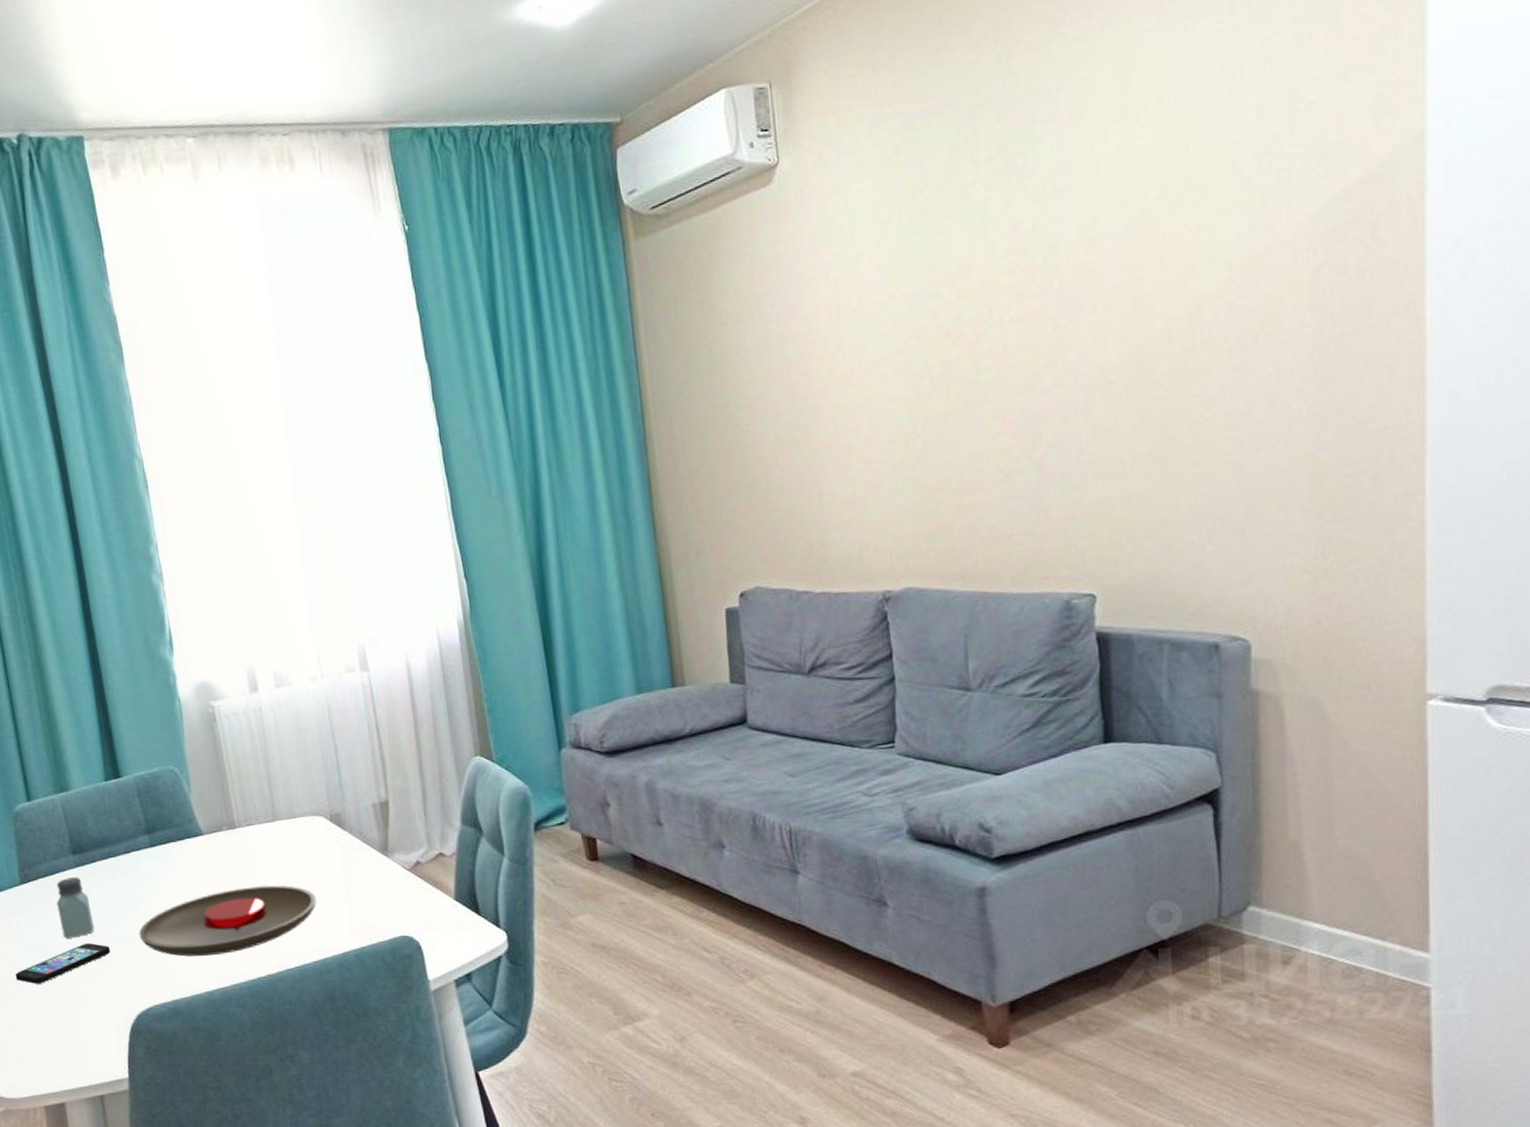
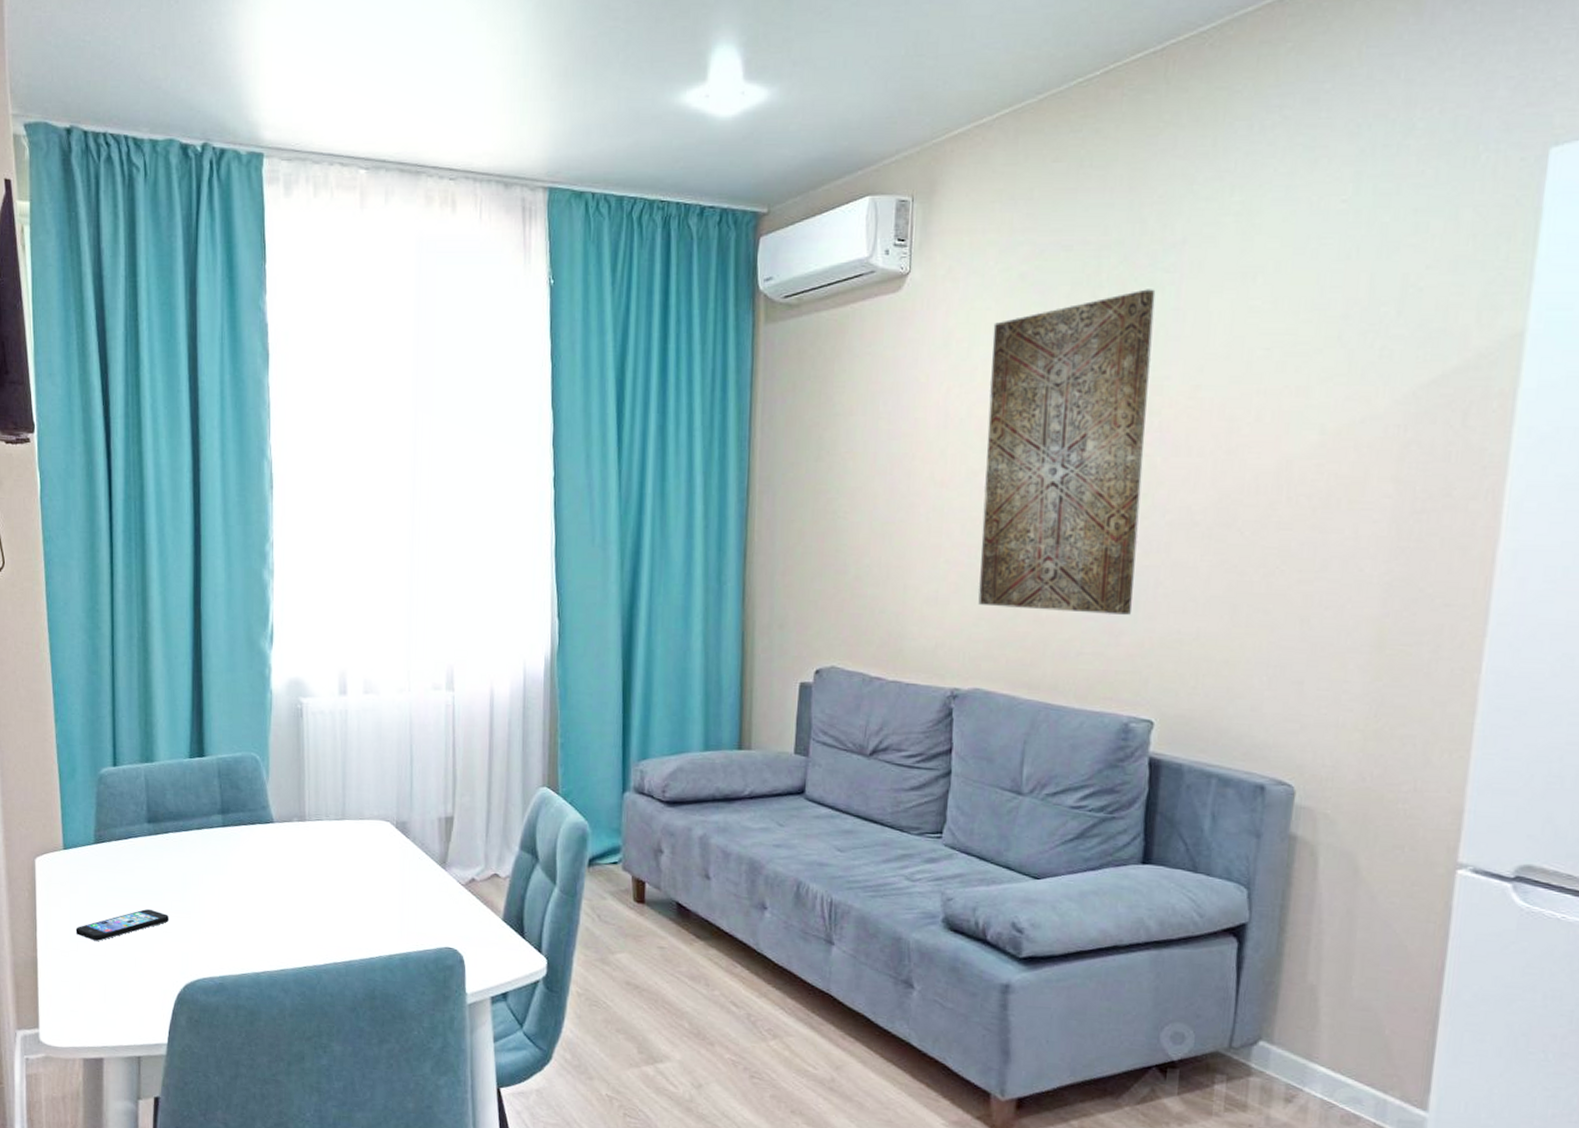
saltshaker: present [56,877,94,939] -> none [125,844,157,902]
plate: present [139,885,317,957] -> none [198,878,371,939]
wall art: none [873,143,1057,500] -> present [978,289,1156,615]

